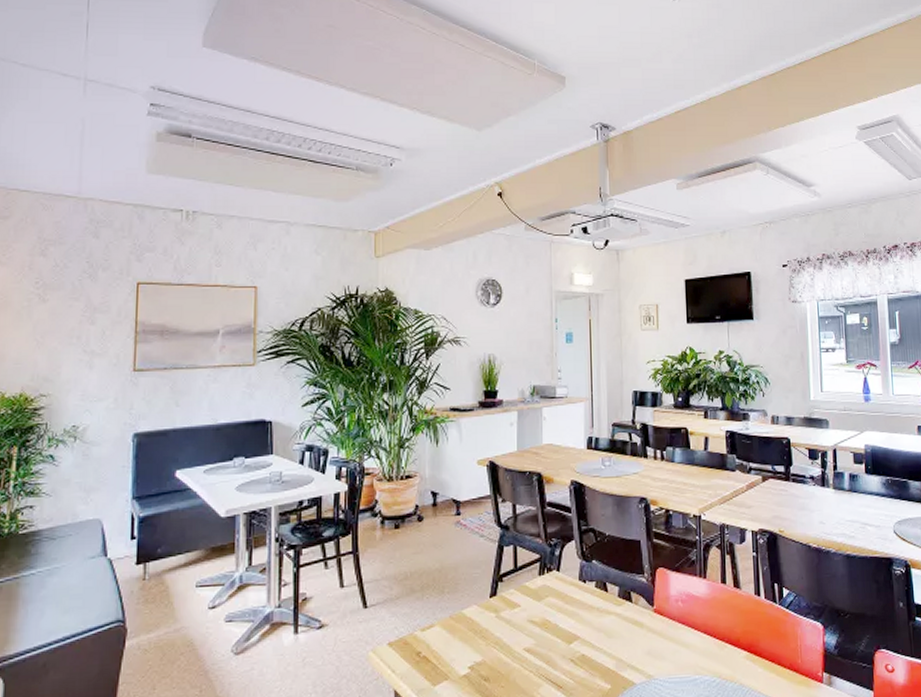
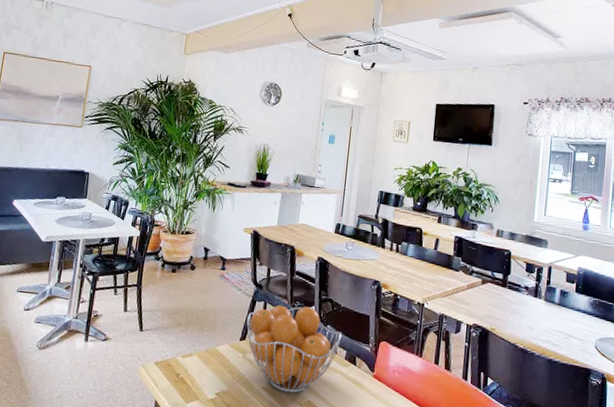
fruit basket: none [495,542,612,650] -> present [246,304,343,394]

